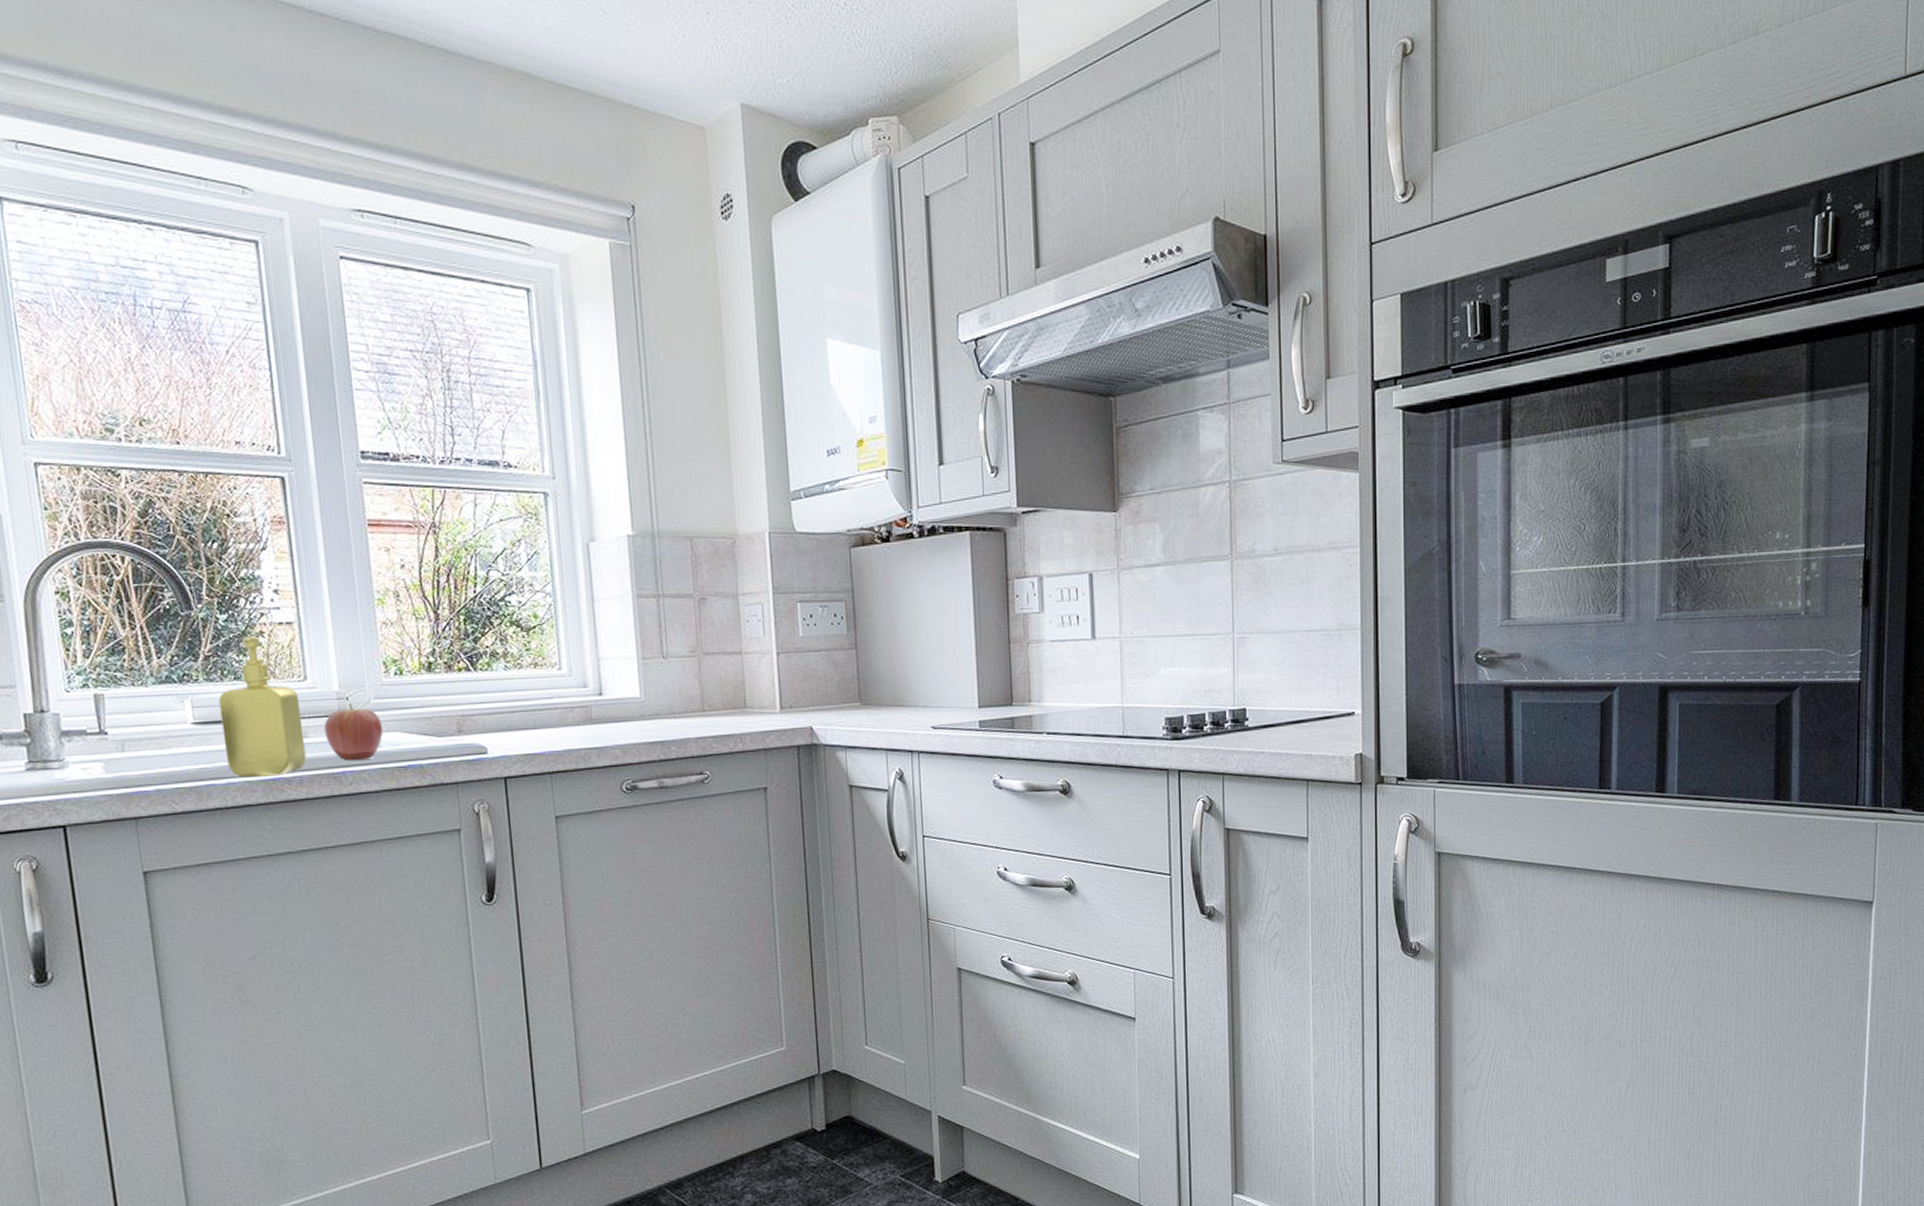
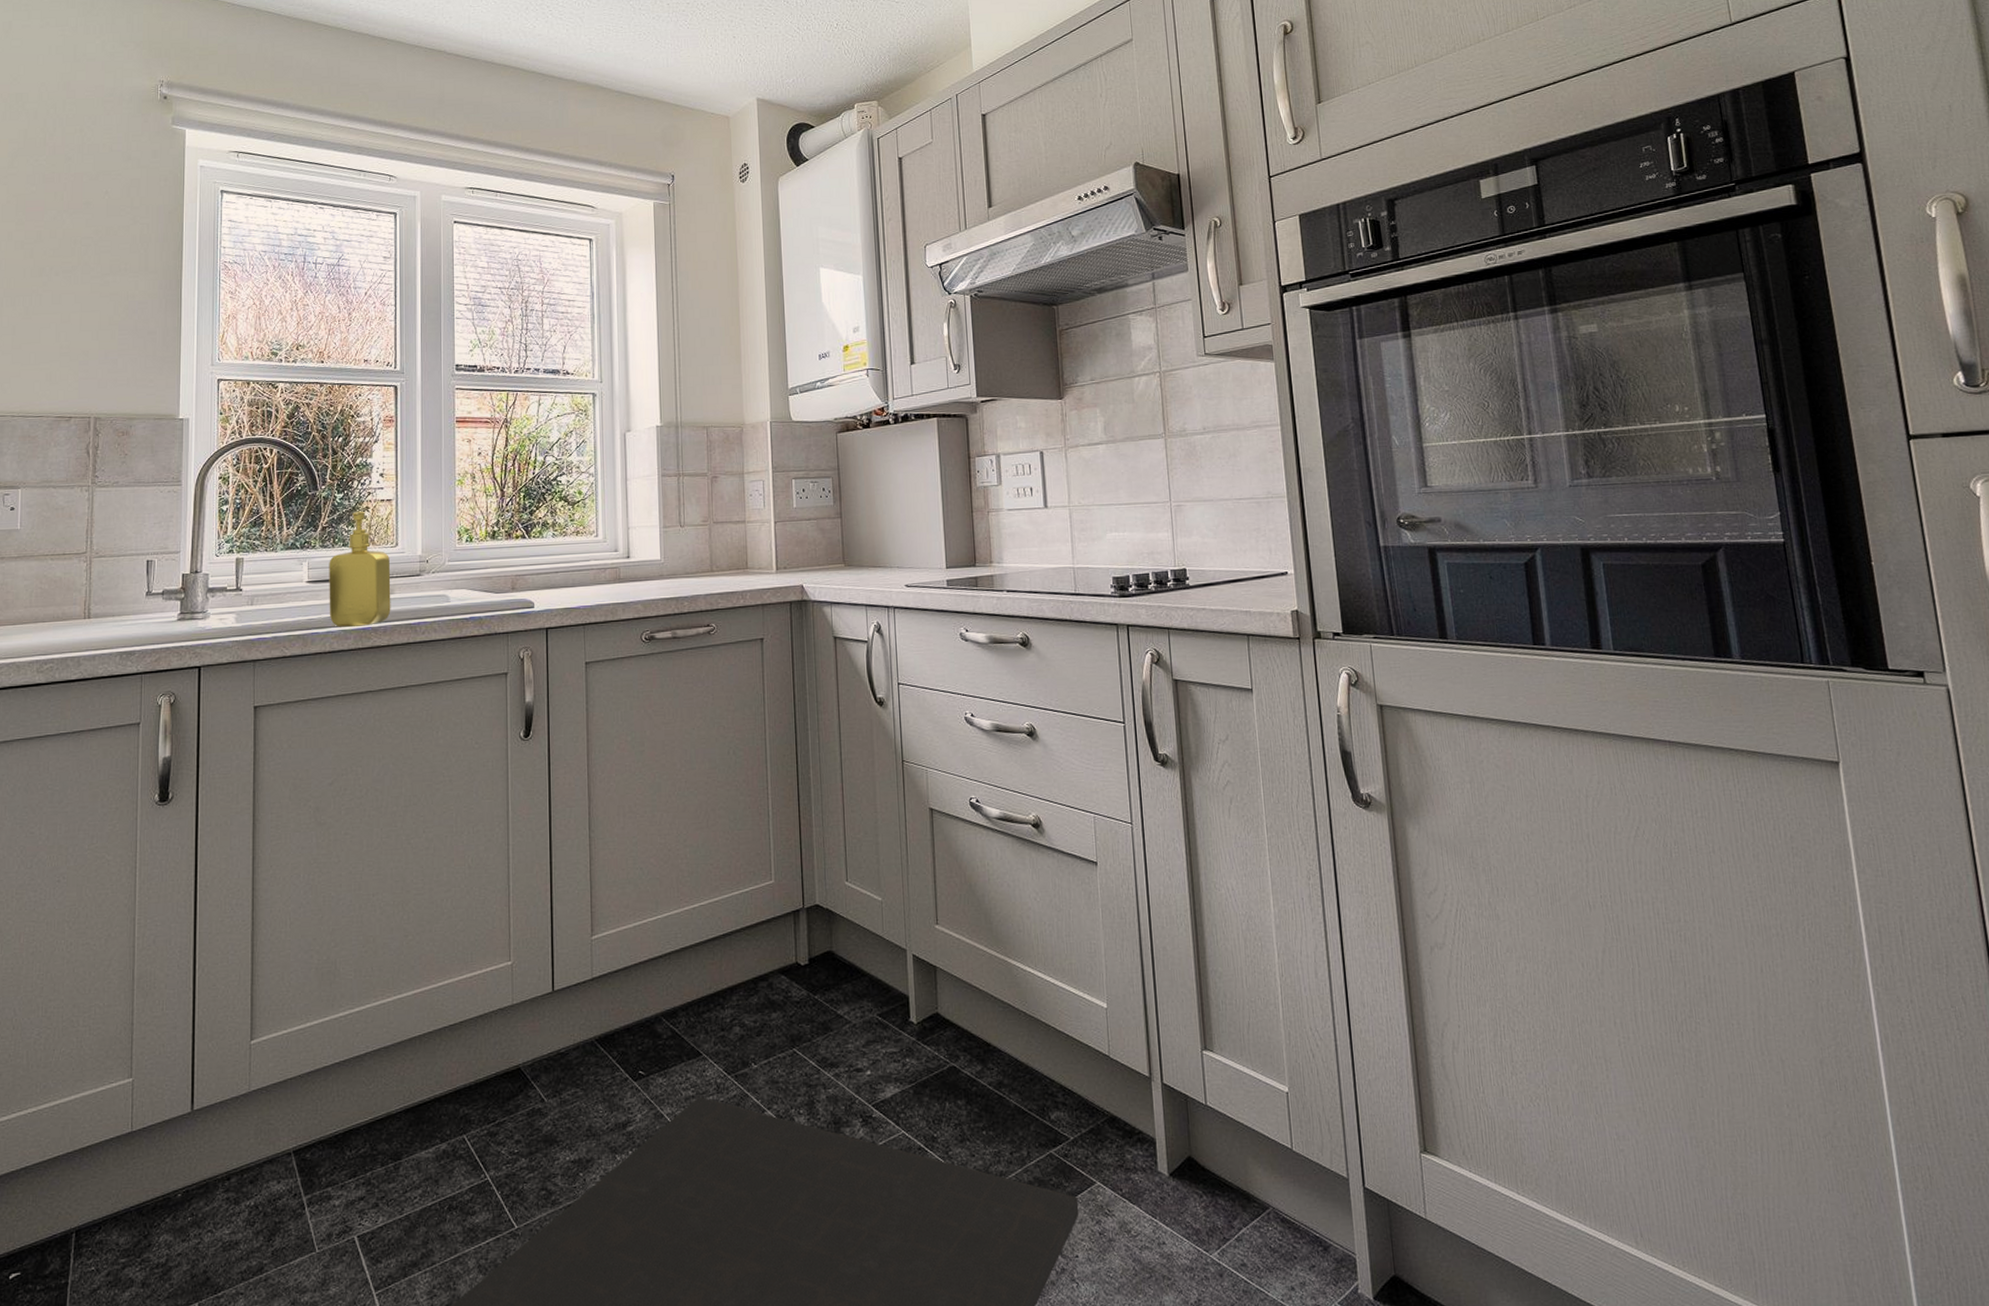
fruit: present [324,704,384,762] -> none [407,566,453,614]

